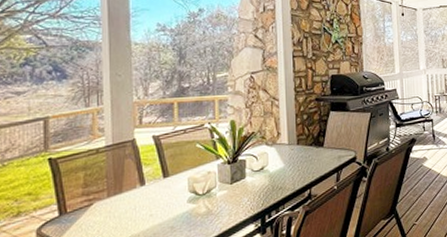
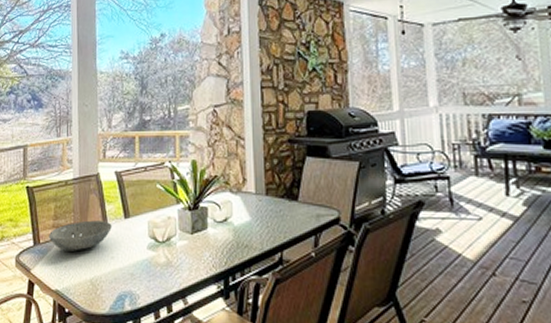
bowl: none [77,182,150,216] -> present [48,220,112,251]

